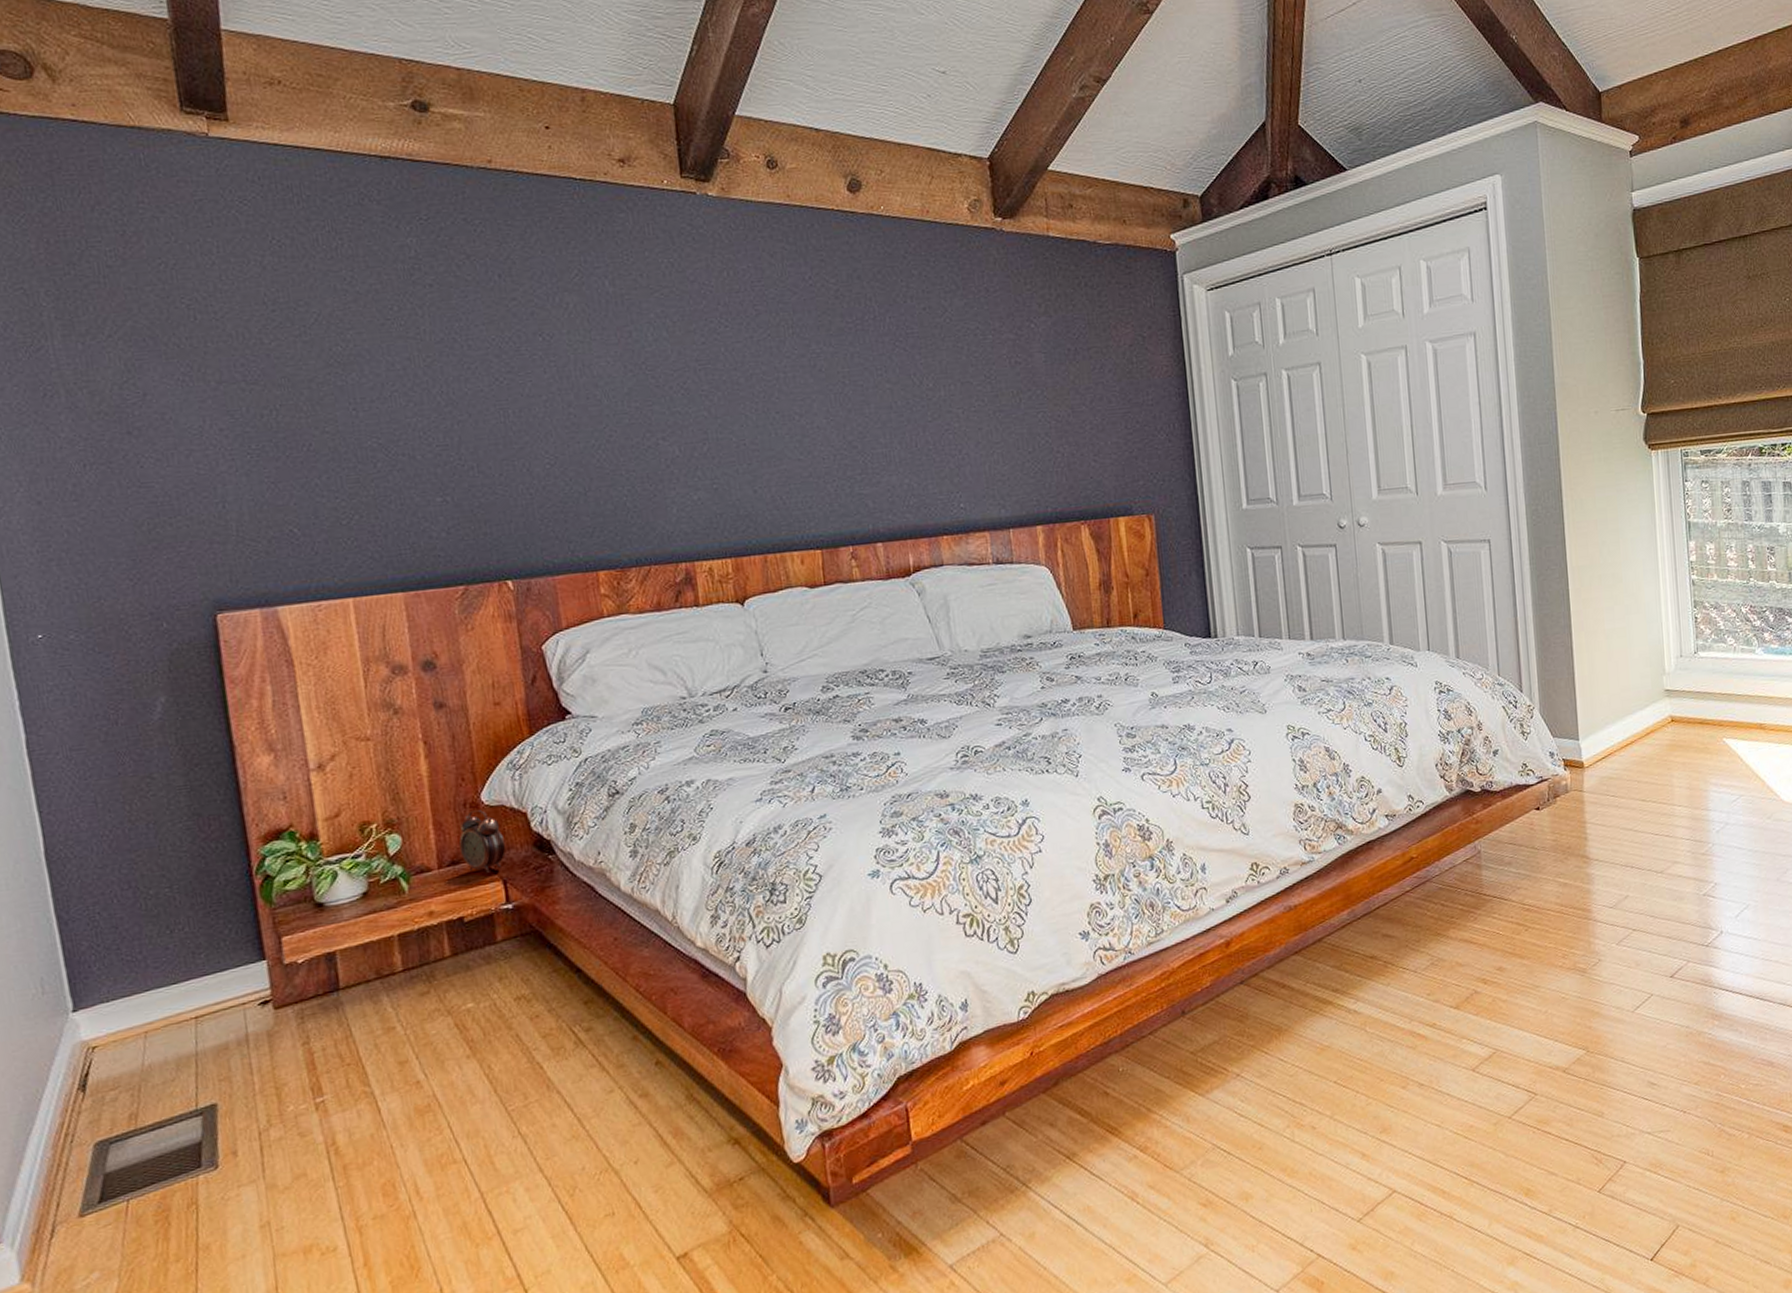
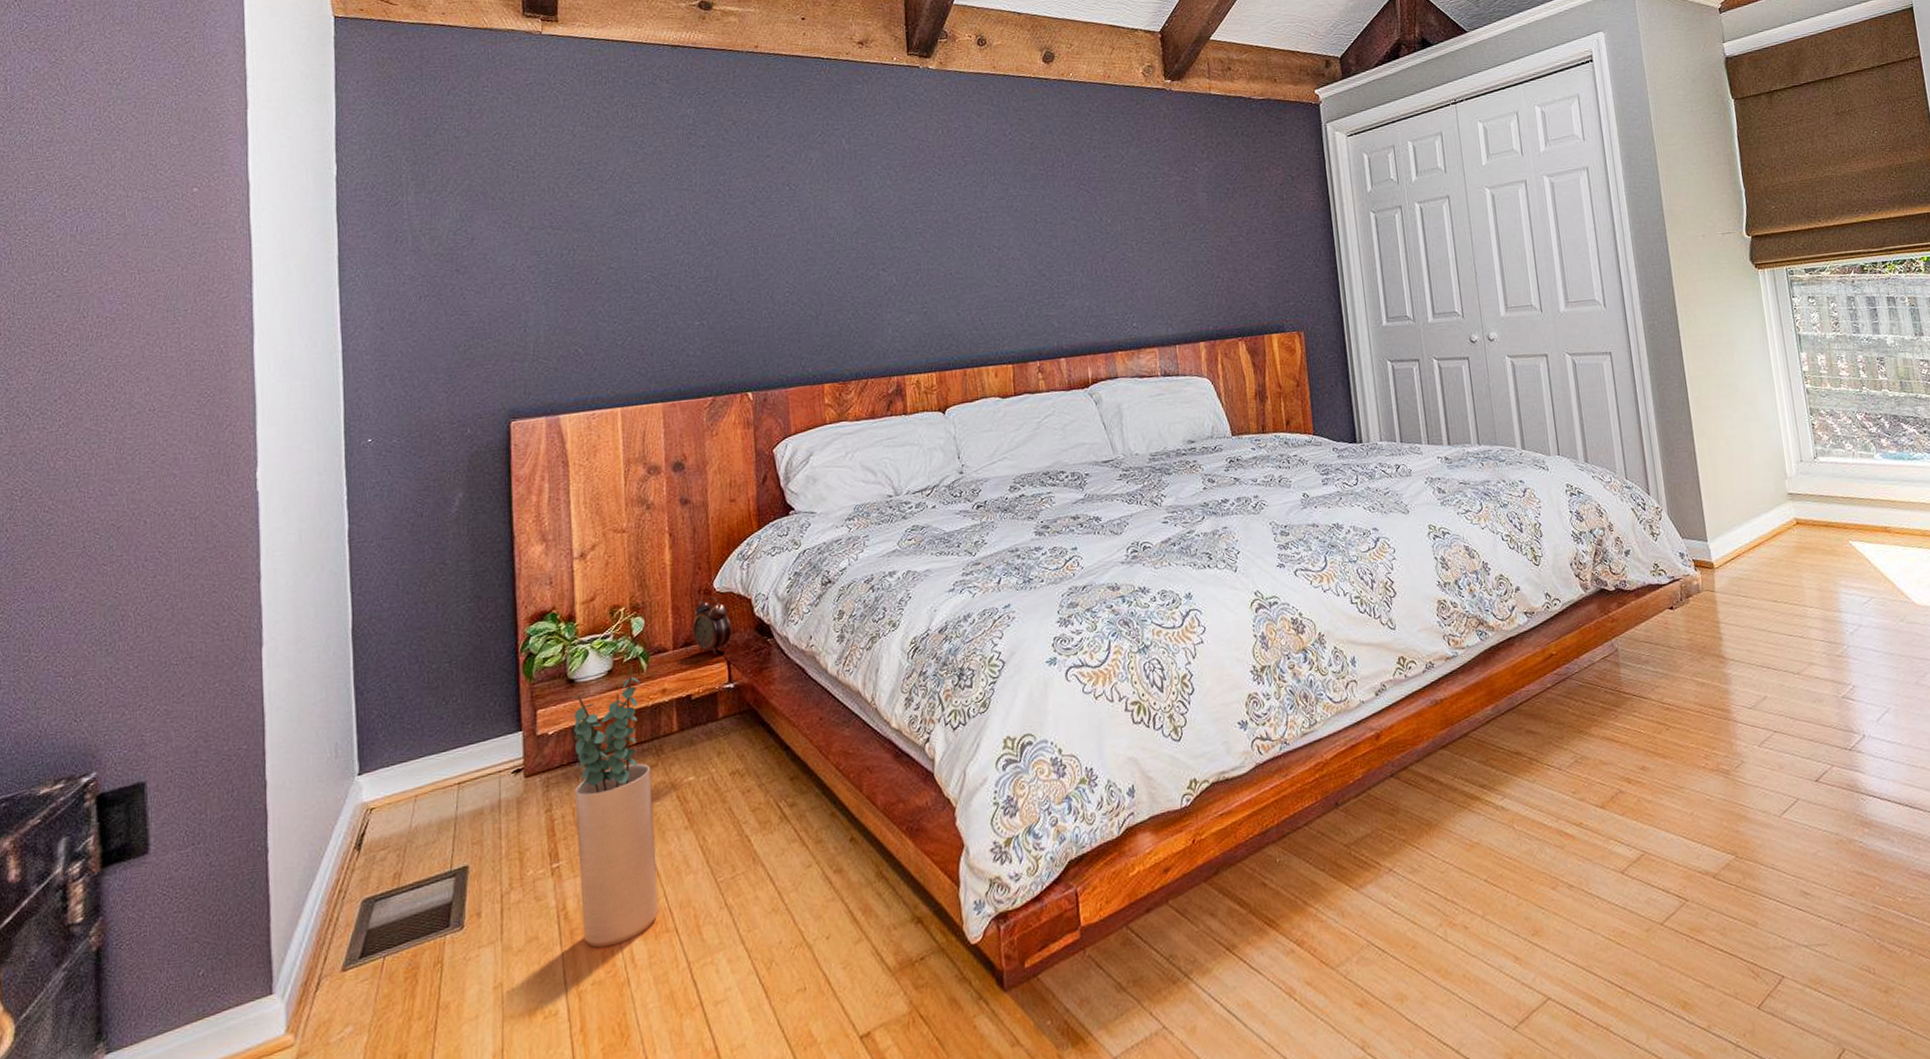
vase: none [326,886,444,1182] -> present [573,665,659,948]

